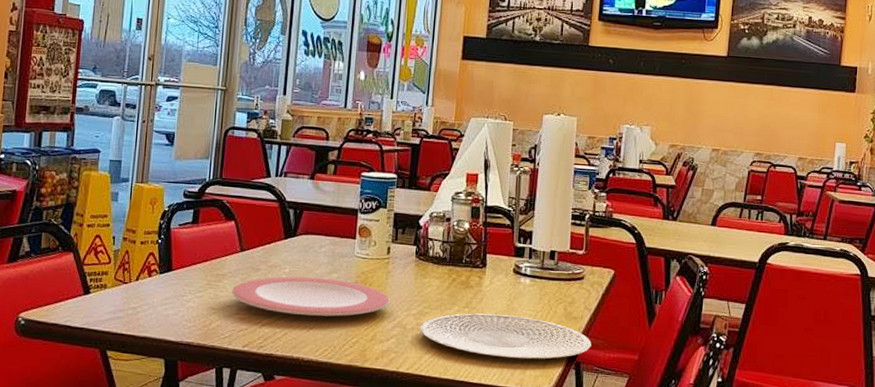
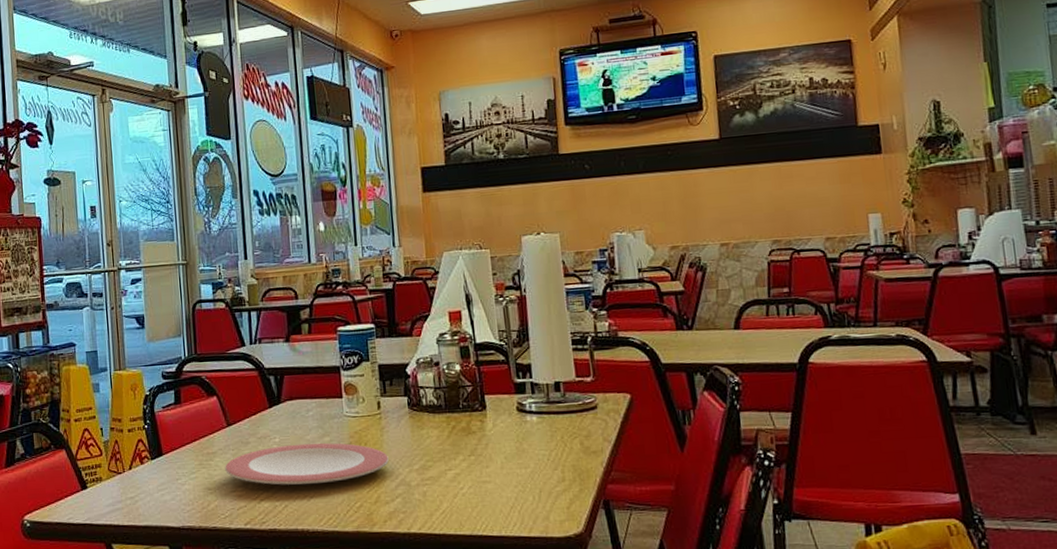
plate: present [420,313,591,360] -> none [425,457,618,505]

